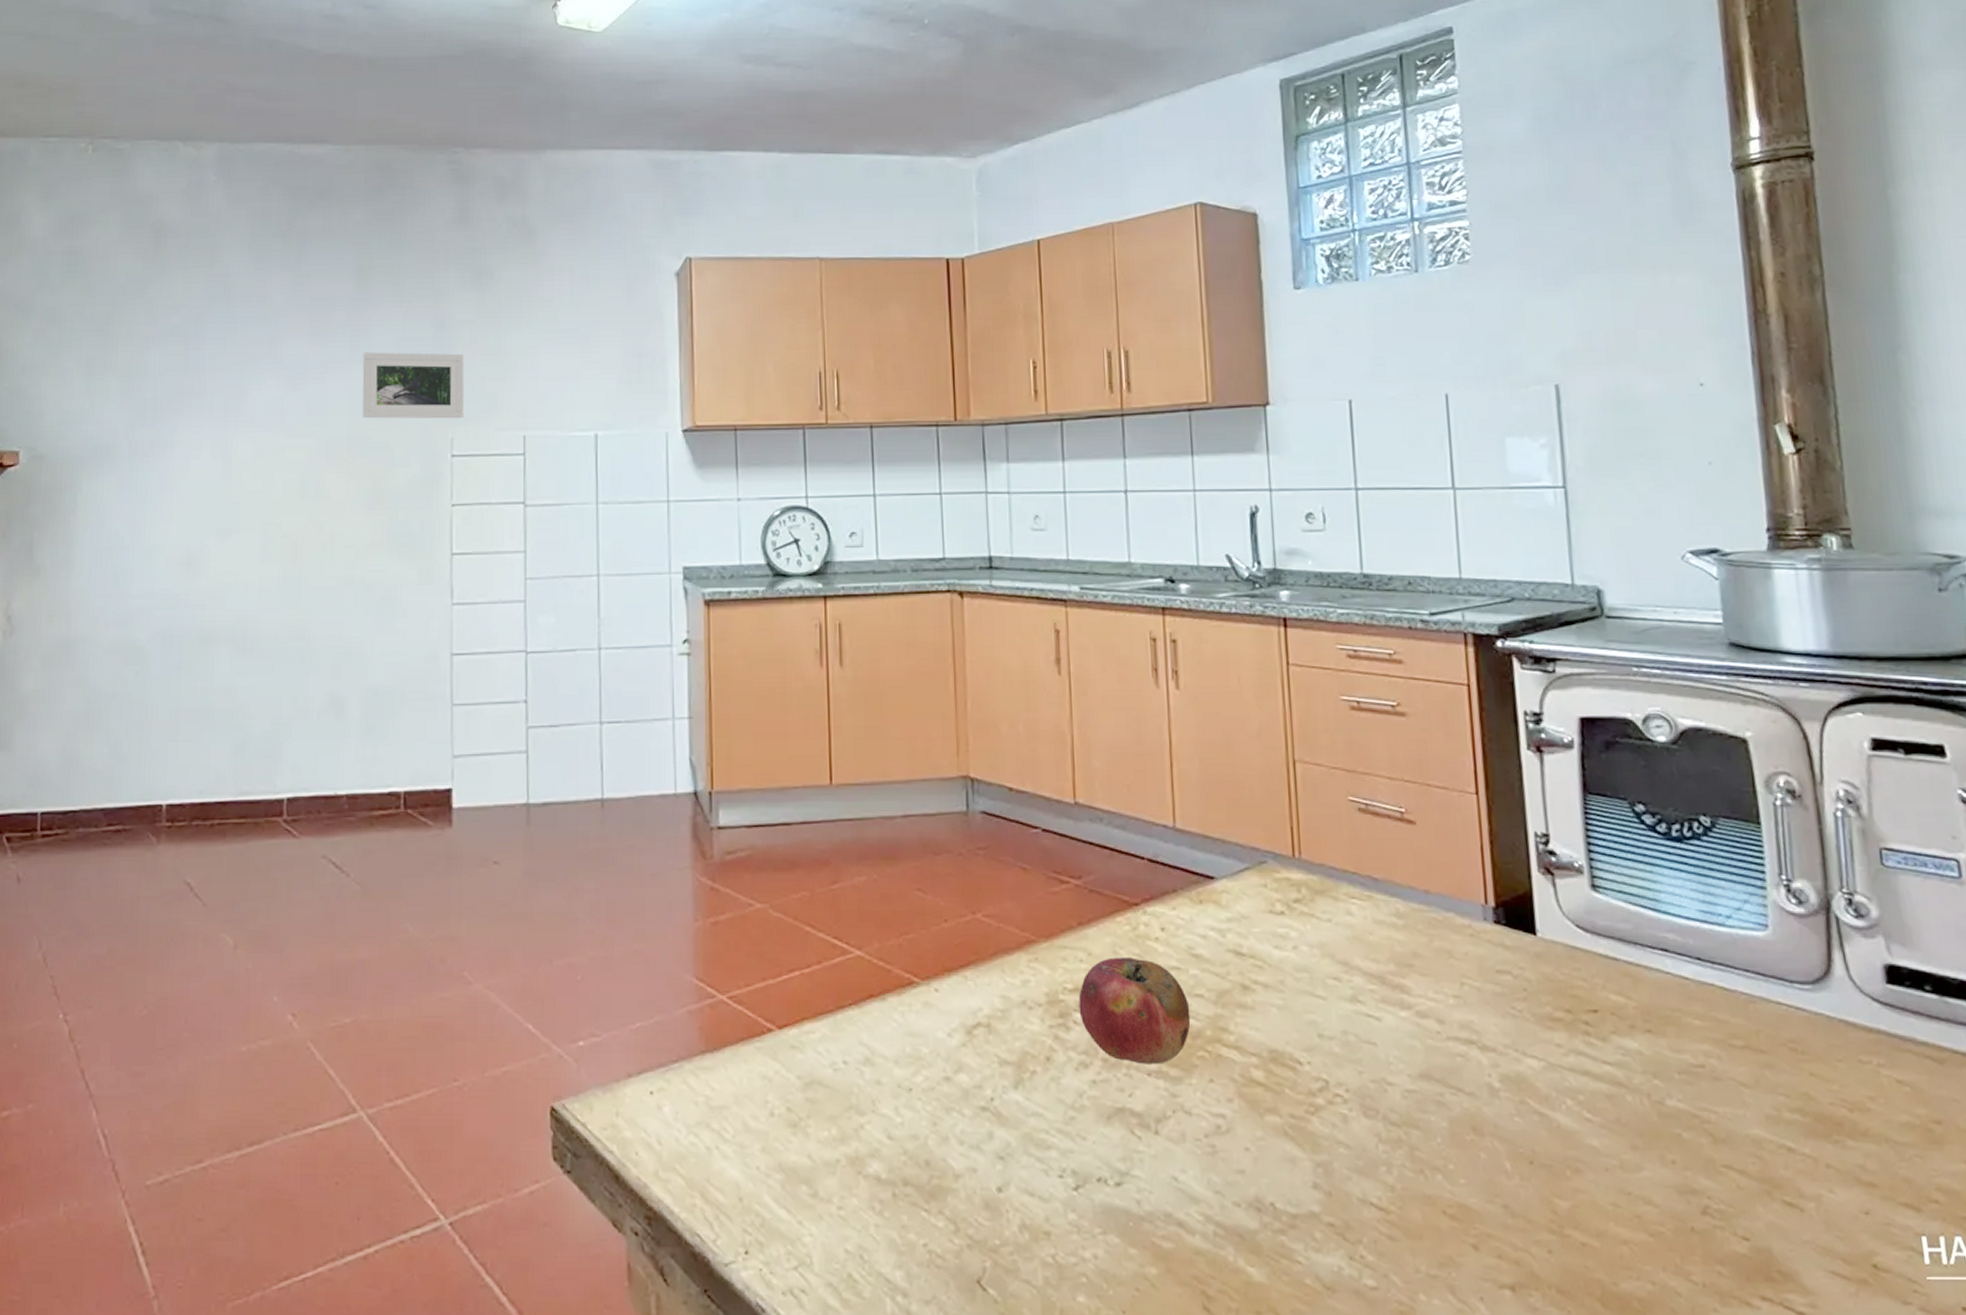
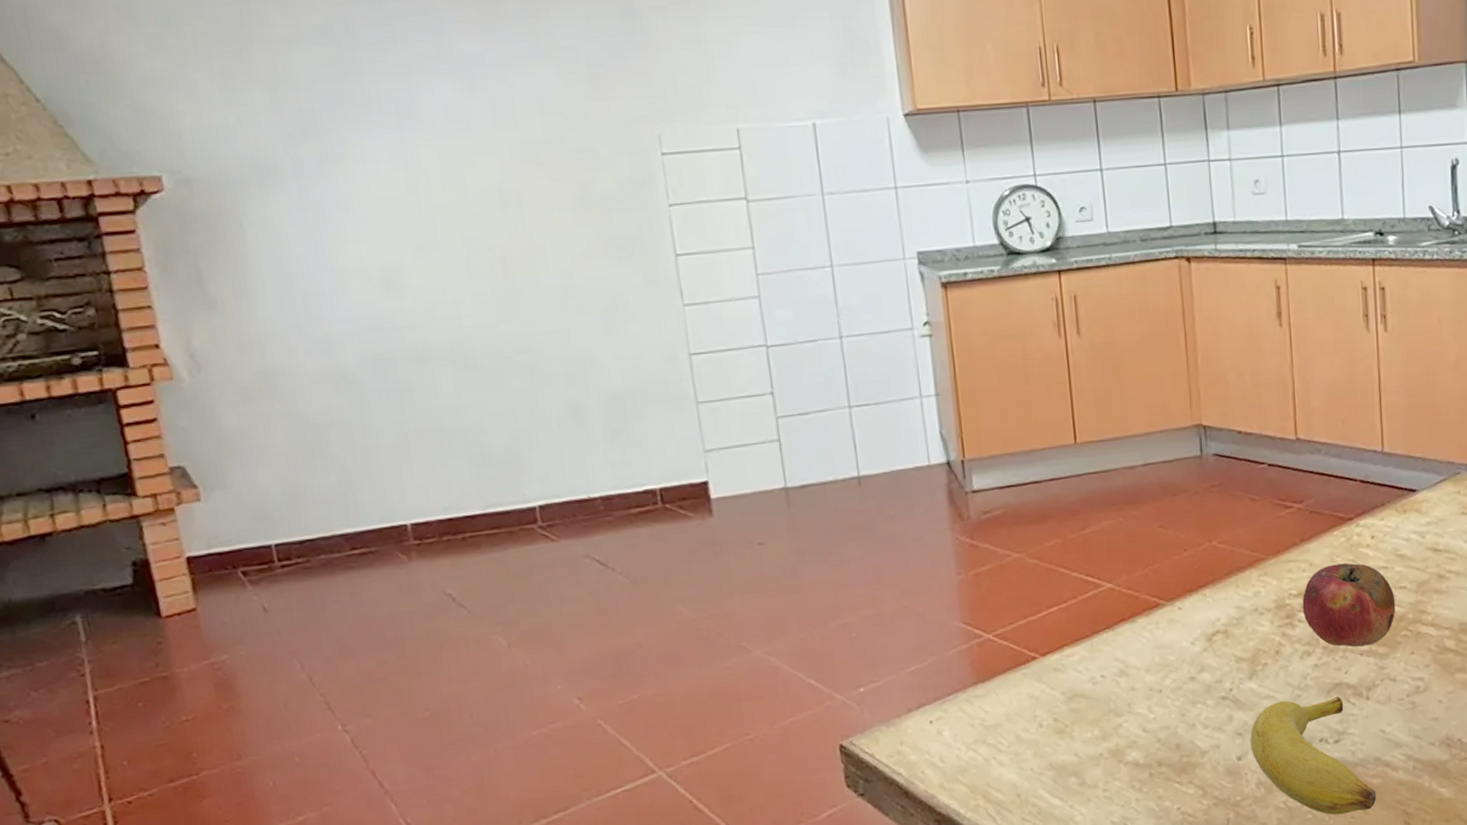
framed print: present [362,352,464,419] -> none [546,44,669,119]
banana: none [1013,1123,1168,1284] -> present [1250,697,1377,815]

